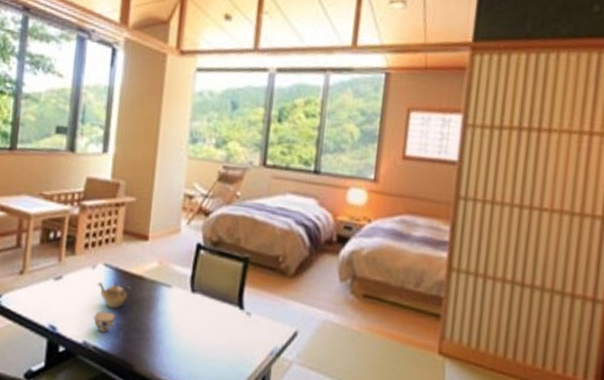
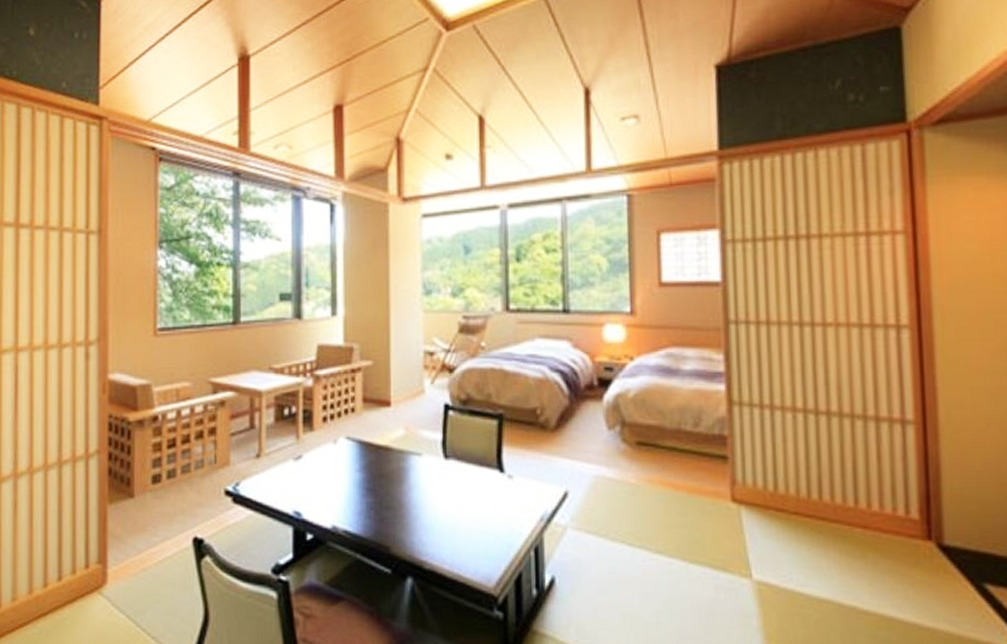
teacup: present [94,311,115,333] -> none [341,490,365,514]
teapot: present [97,281,133,309] -> none [340,455,380,486]

